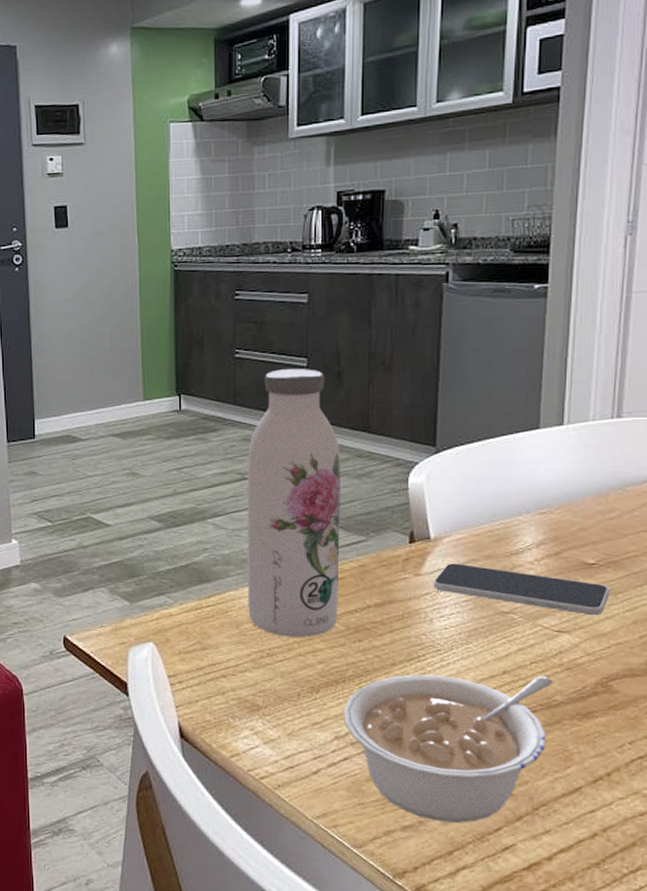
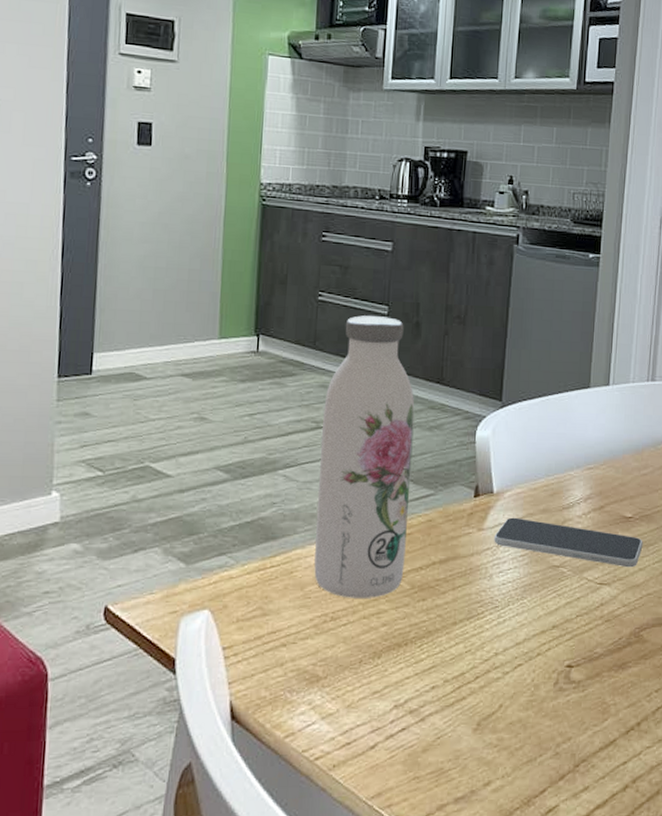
legume: present [343,674,553,823] -> none [403,628,595,789]

